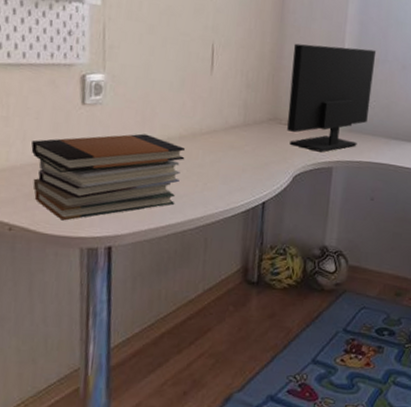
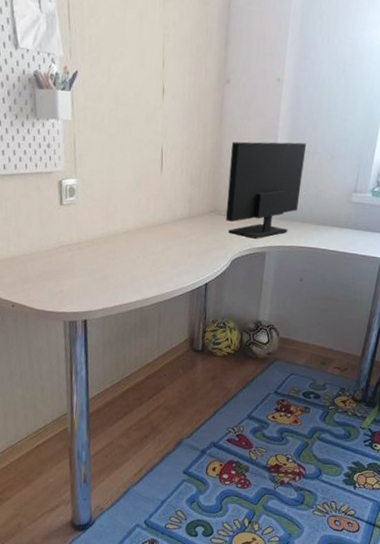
book stack: present [31,133,185,221] -> none [24,227,141,299]

